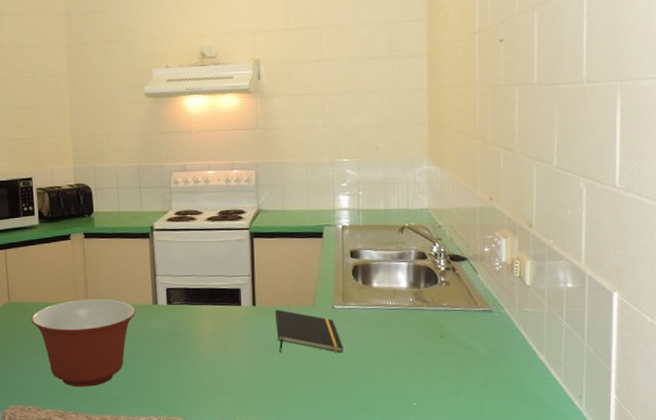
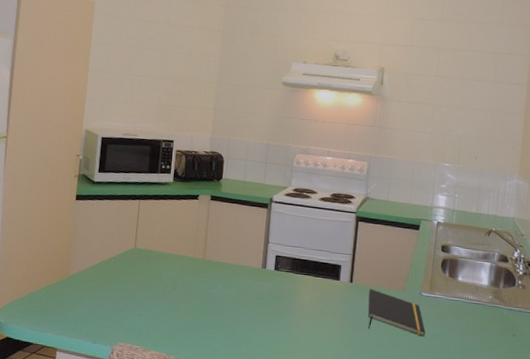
mixing bowl: present [31,298,136,387] -> none [152,254,246,336]

